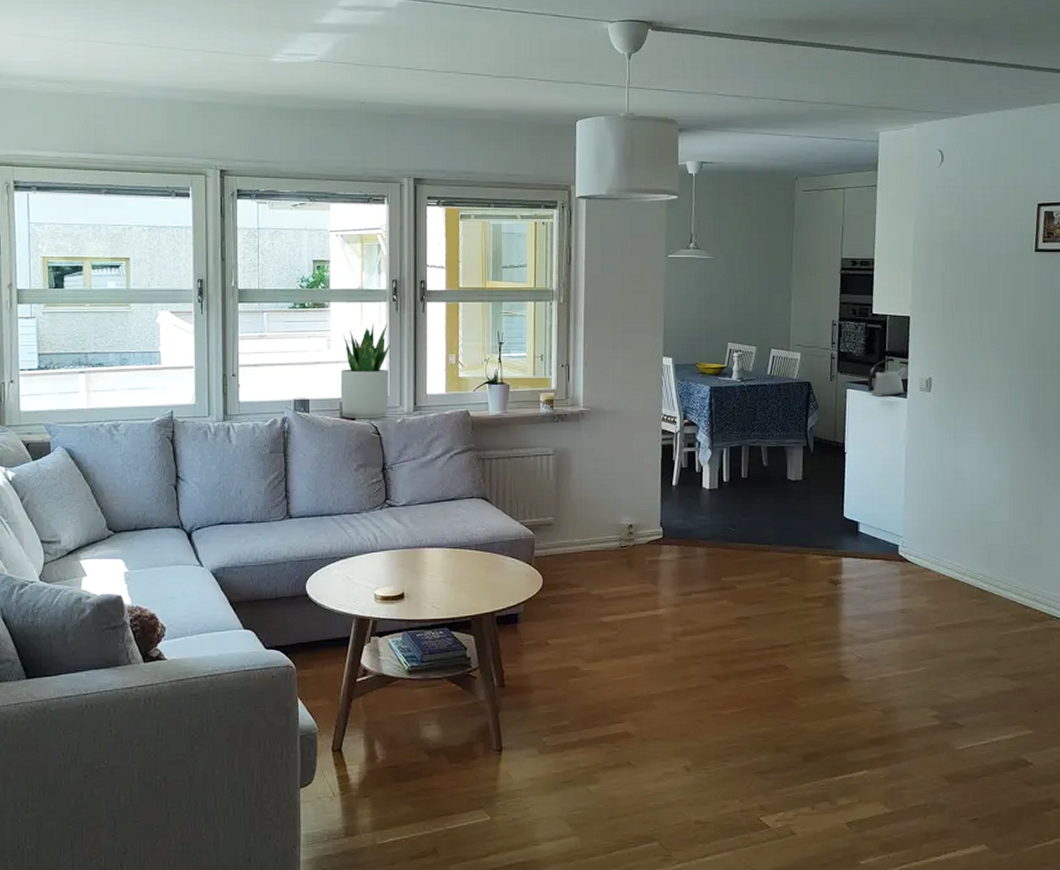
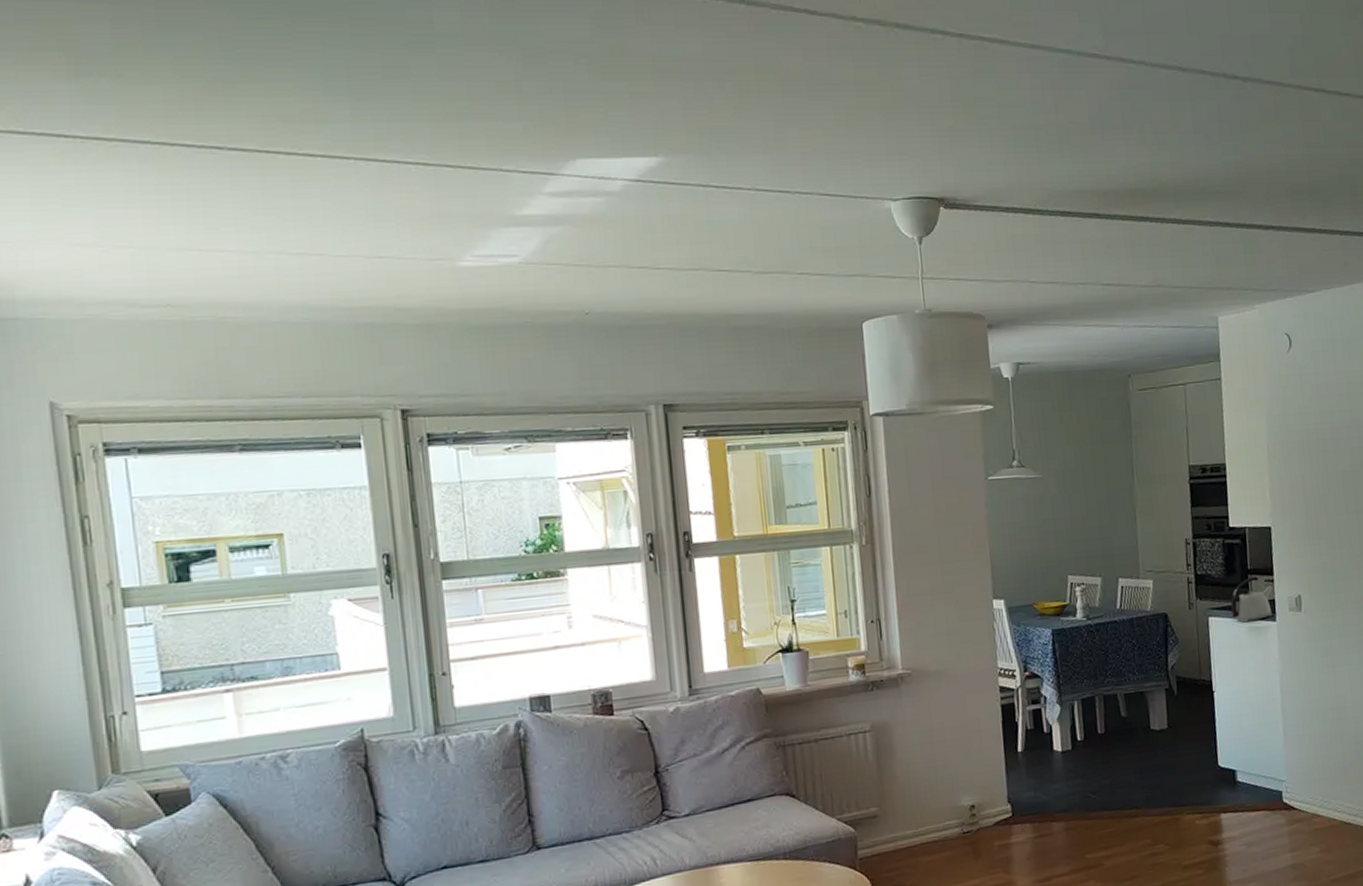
planter: present [340,323,391,419] -> none [587,590,656,714]

